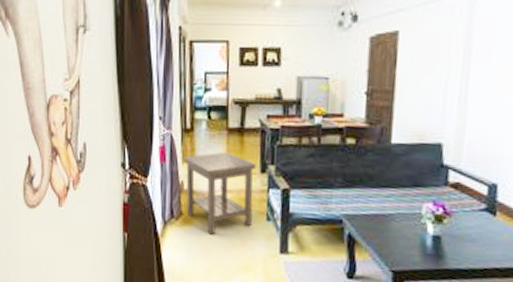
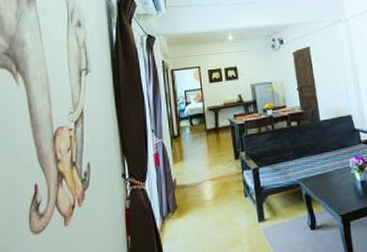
side table: present [183,152,256,235] -> none [174,148,234,220]

